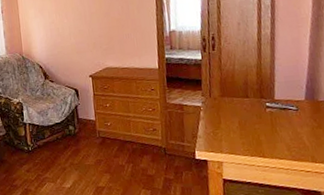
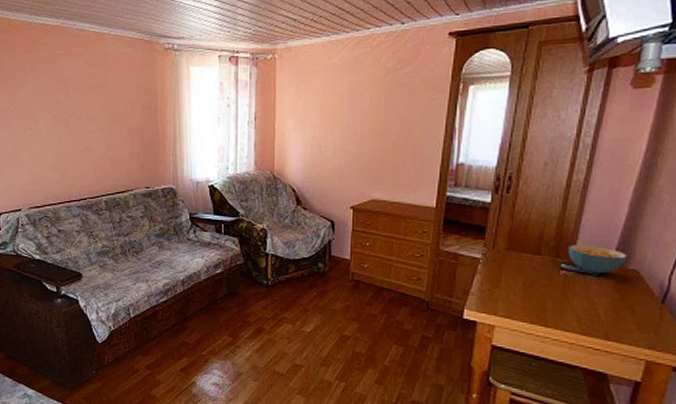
cereal bowl: none [269,85,316,109] -> present [569,244,627,274]

